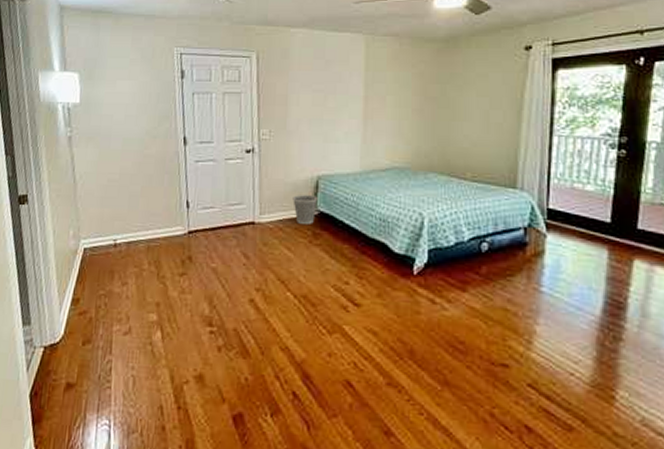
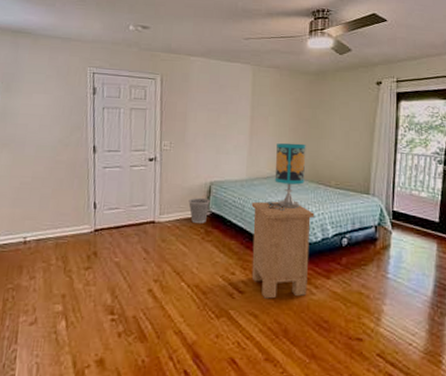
nightstand: none [367,198,446,314] -> present [251,201,315,299]
table lamp: none [386,127,434,209] -> present [267,142,306,211]

